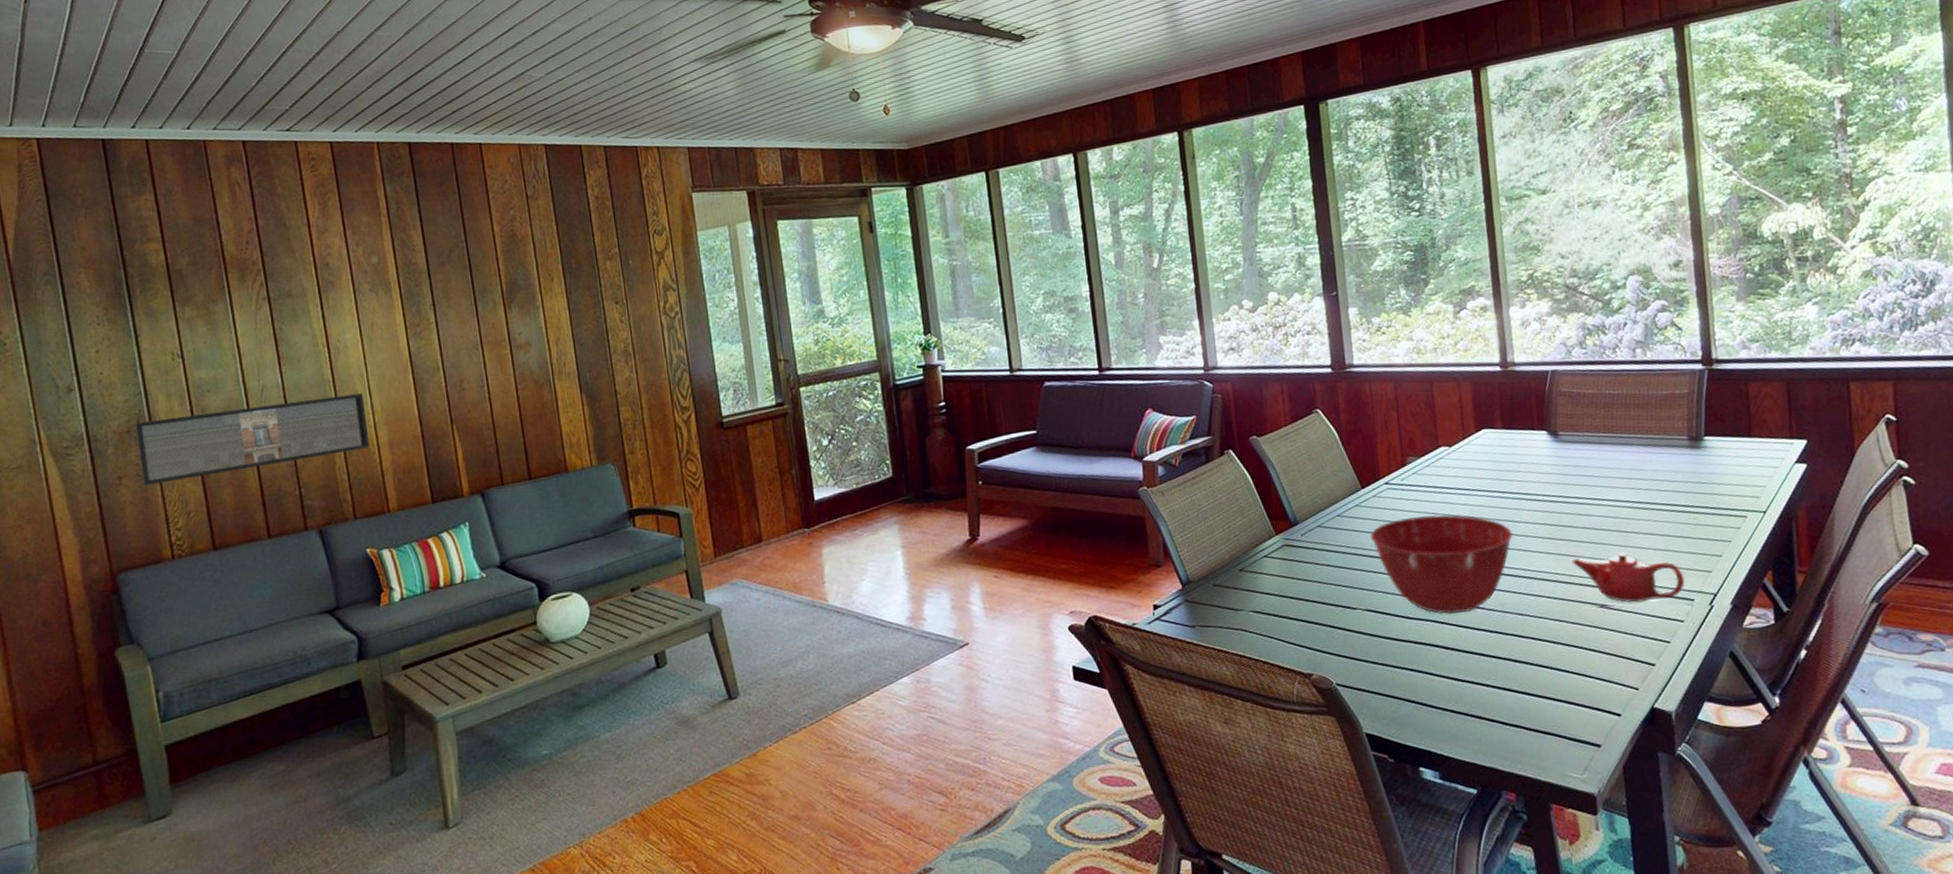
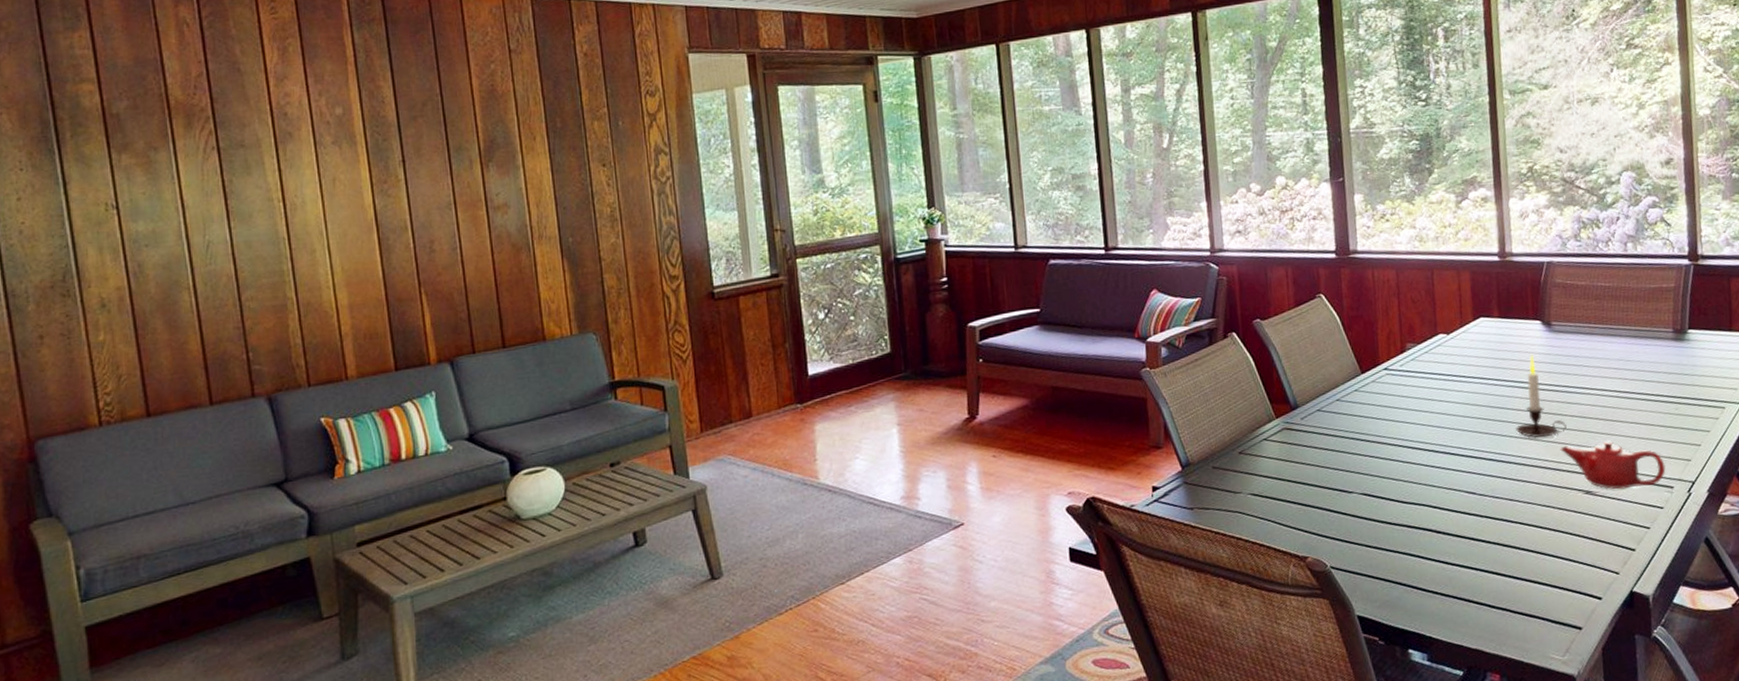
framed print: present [135,393,370,486] -> none [61,252,328,347]
mixing bowl: present [1370,514,1513,615] -> none [1368,400,1505,500]
candle: none [1524,465,1578,552] -> present [1516,354,1567,439]

